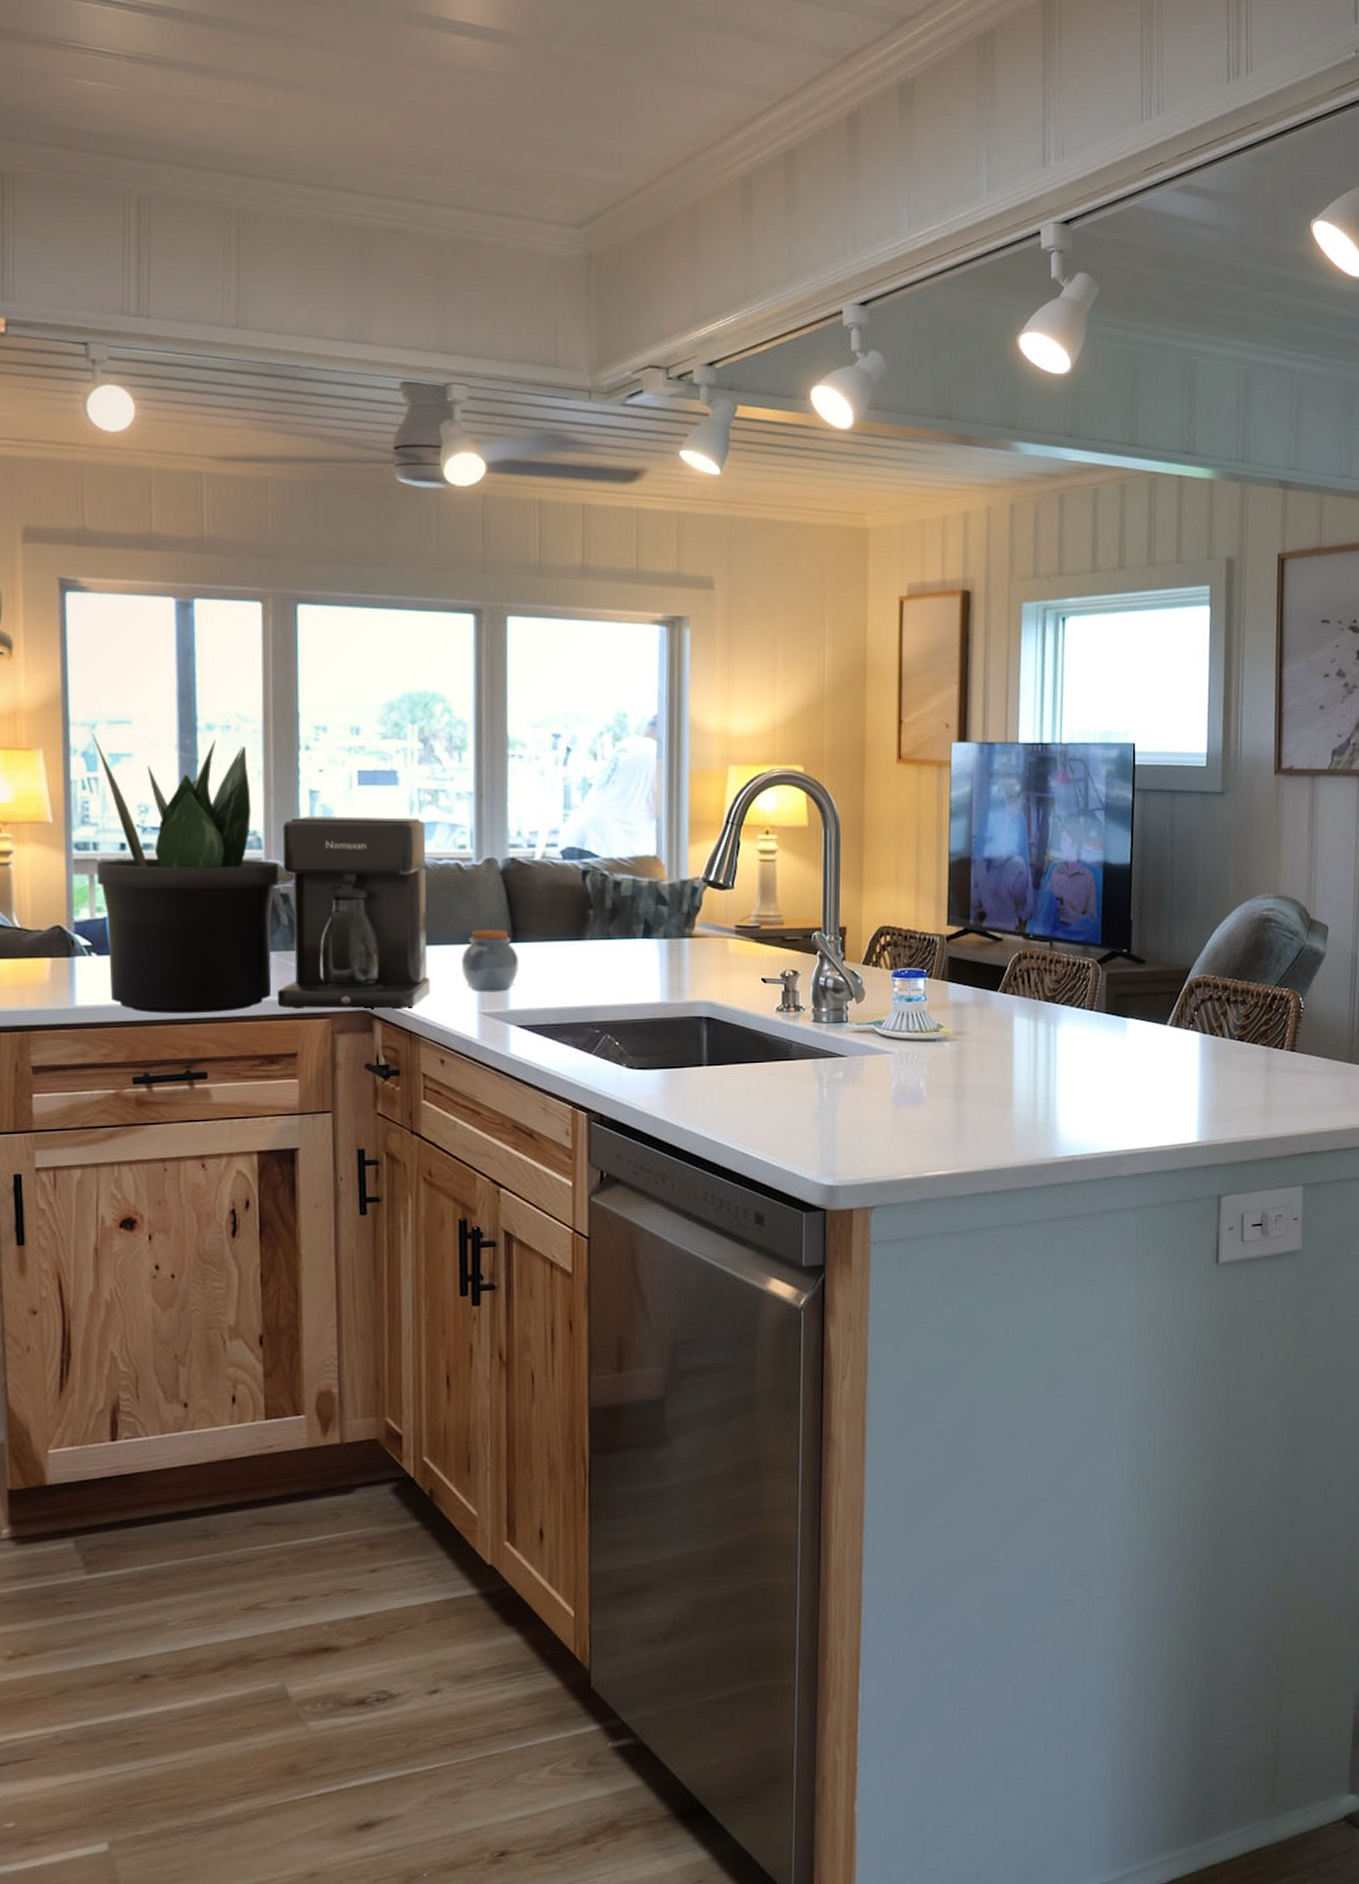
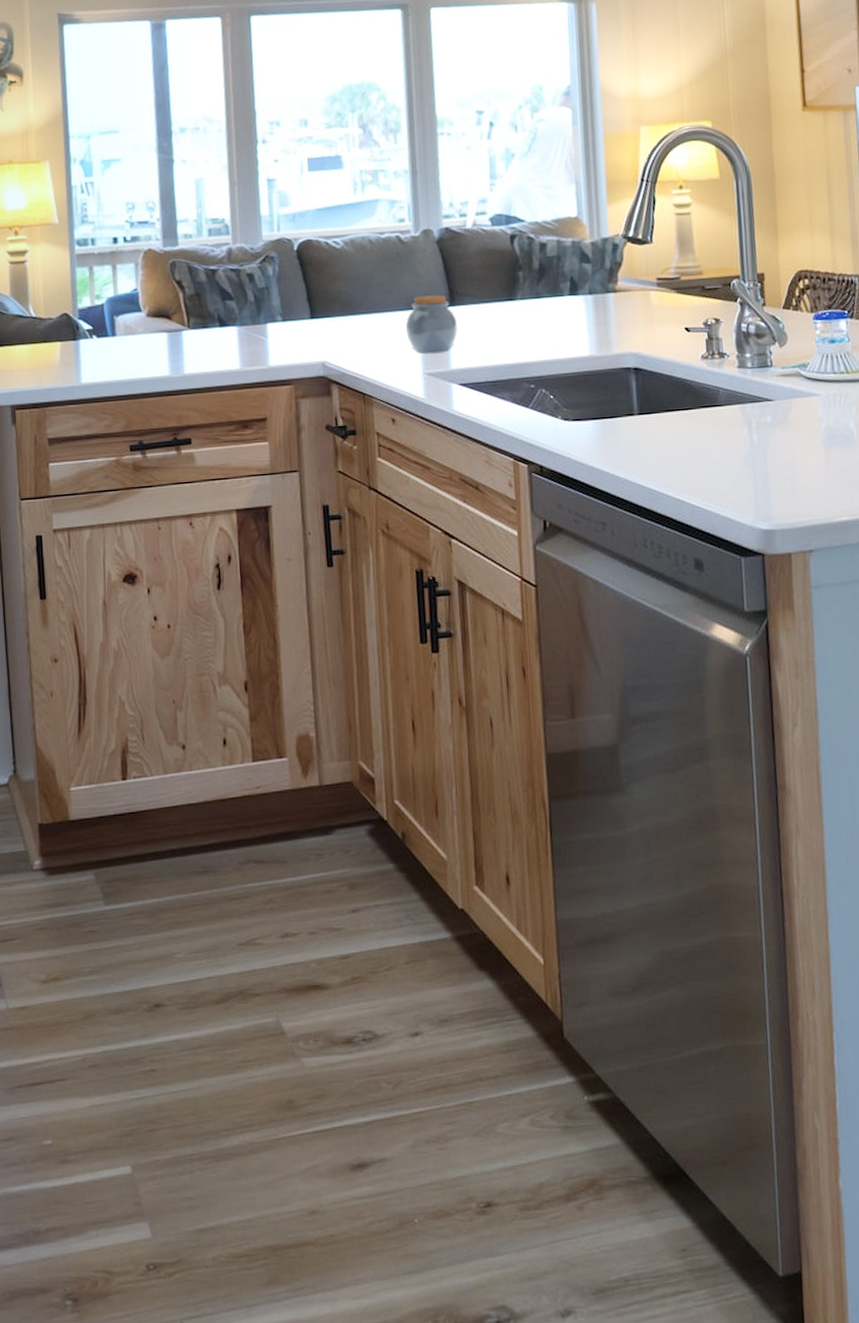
planter: present [92,733,279,1014] -> none [87,141,245,387]
coffee maker: present [277,816,430,1010] -> none [246,197,380,378]

